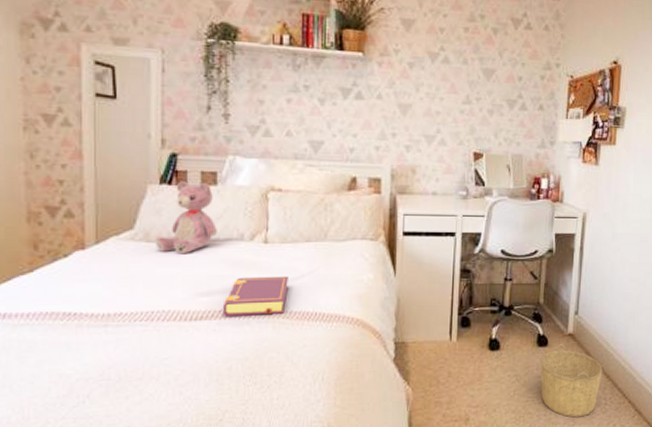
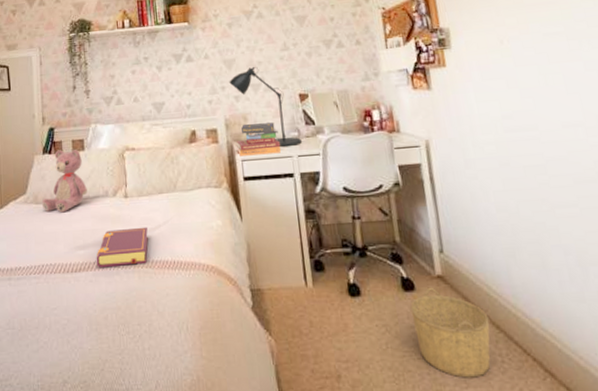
books: none [399,176,447,211] -> present [235,122,281,156]
desk lamp: none [401,115,469,206] -> present [229,66,302,148]

